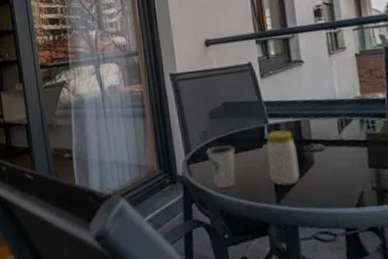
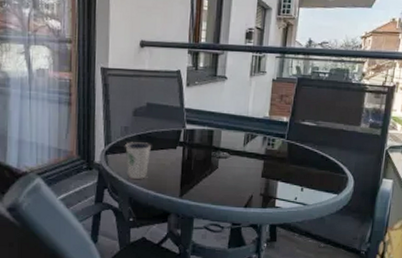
jar: present [266,130,300,186] -> none [177,135,206,184]

